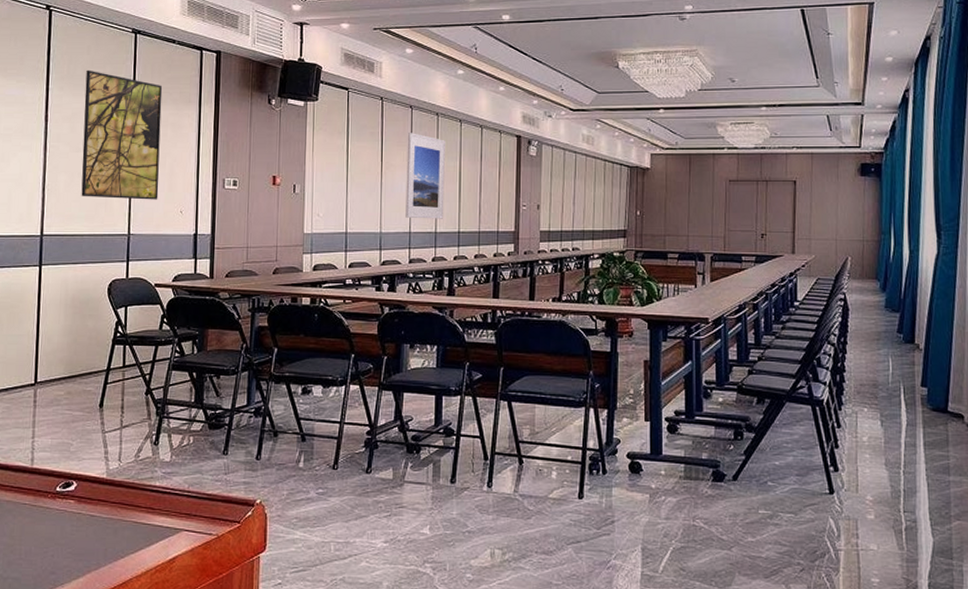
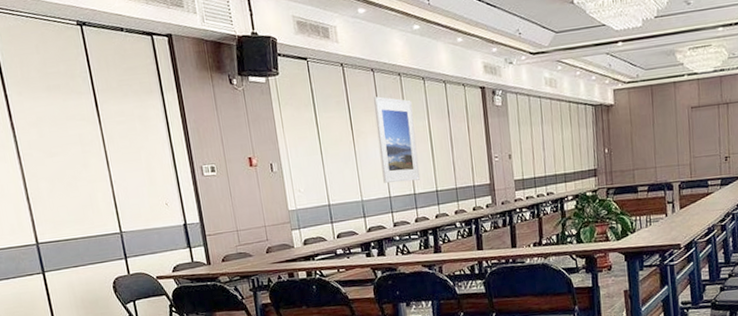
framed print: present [81,70,163,200] -> none [40,70,142,202]

